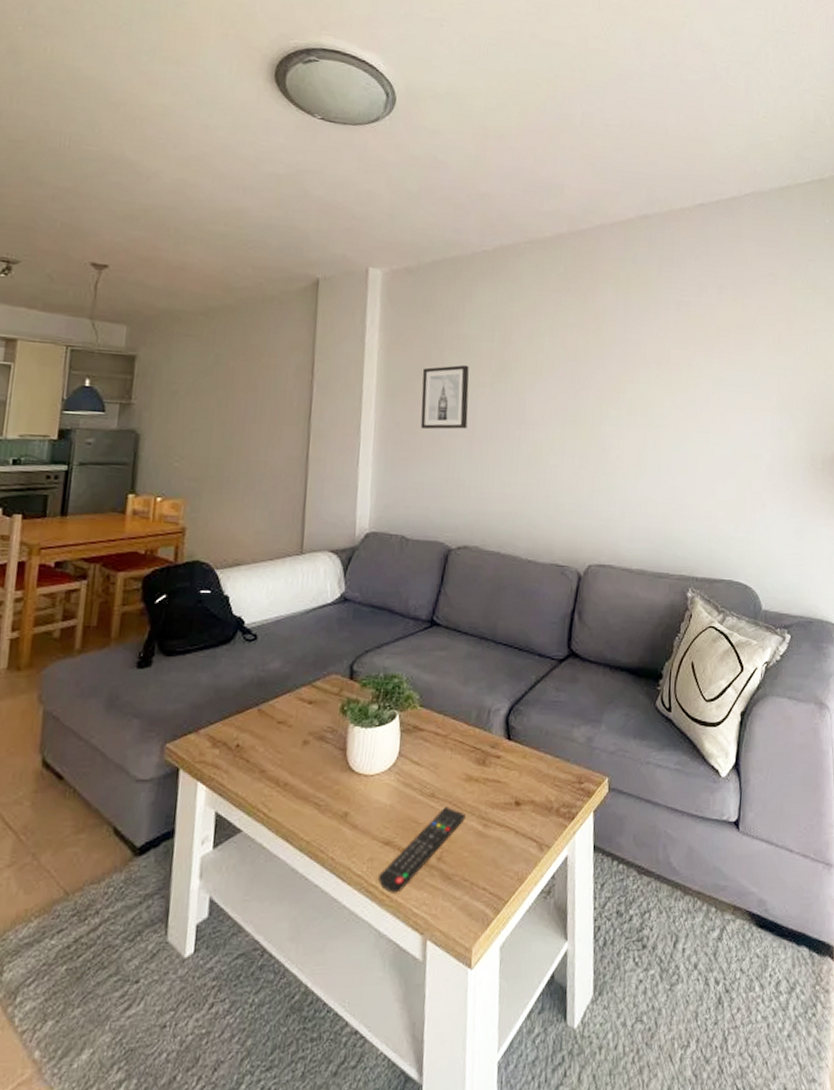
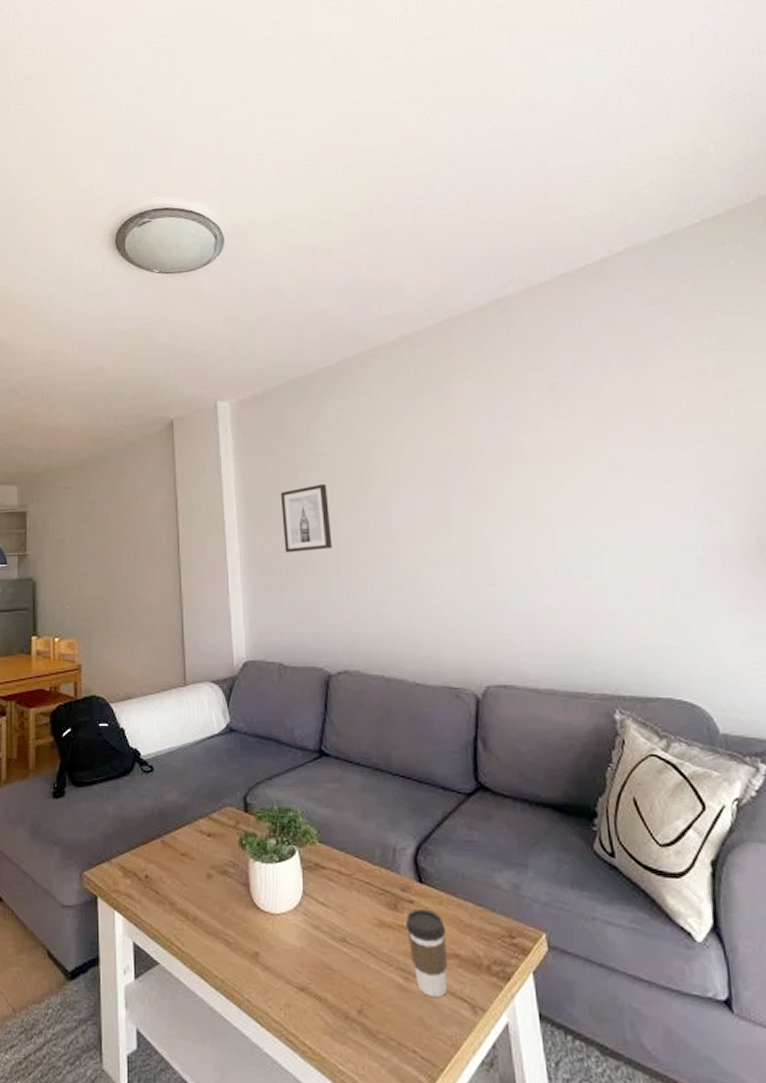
remote control: present [377,806,465,893] -> none [296,954,383,1046]
coffee cup: none [490,763,526,839] -> present [405,909,448,997]

